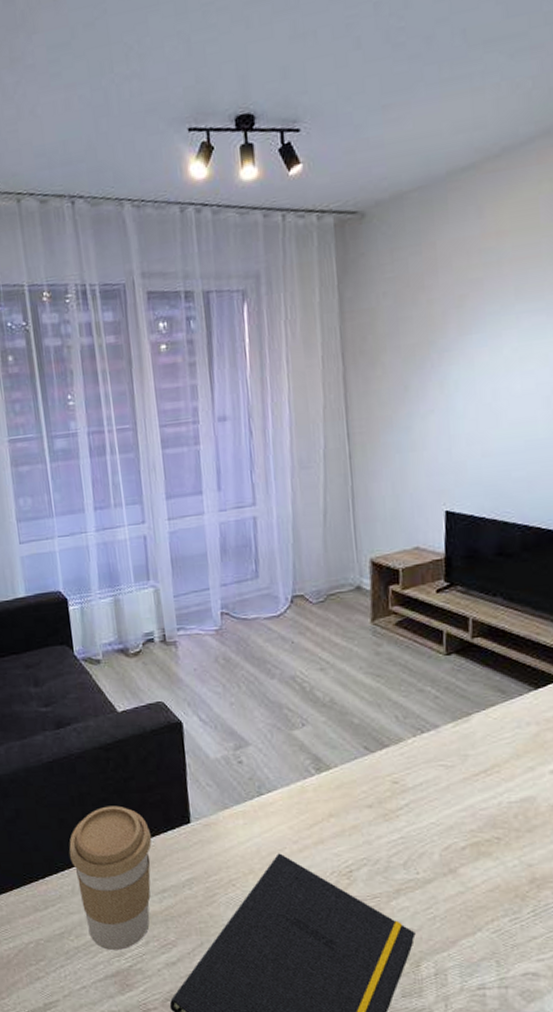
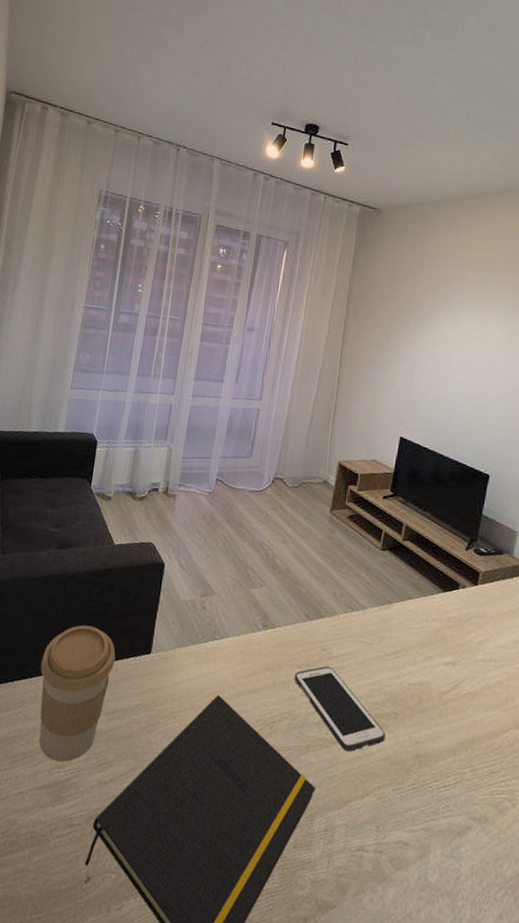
cell phone: none [365,800,490,889] -> present [294,666,386,753]

